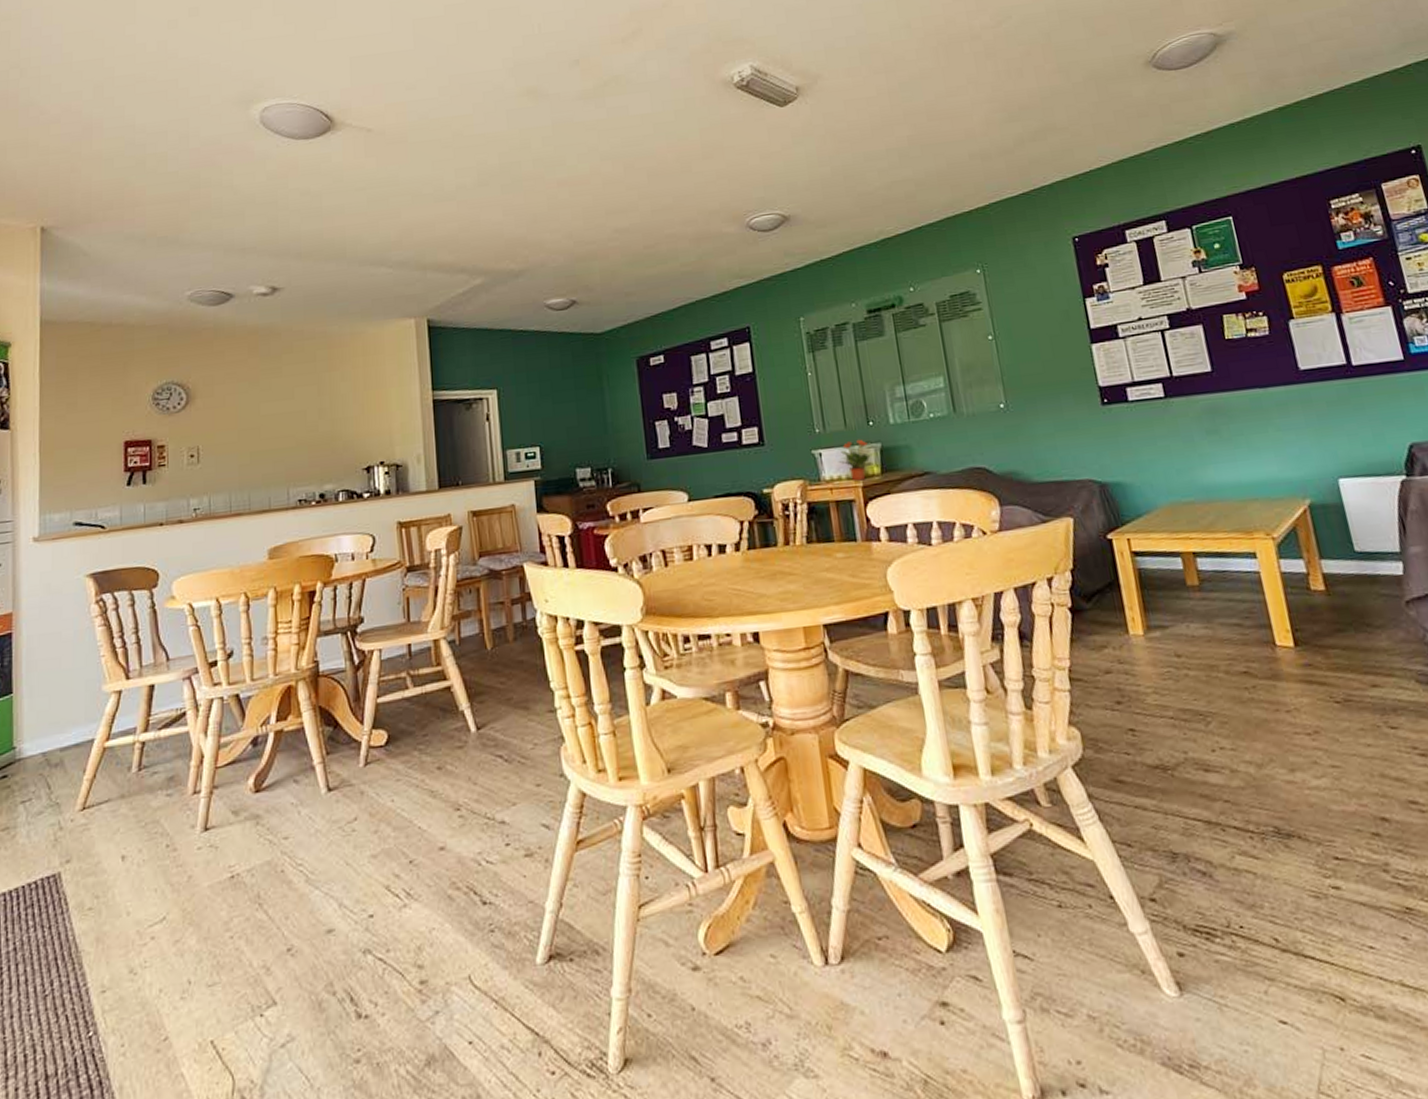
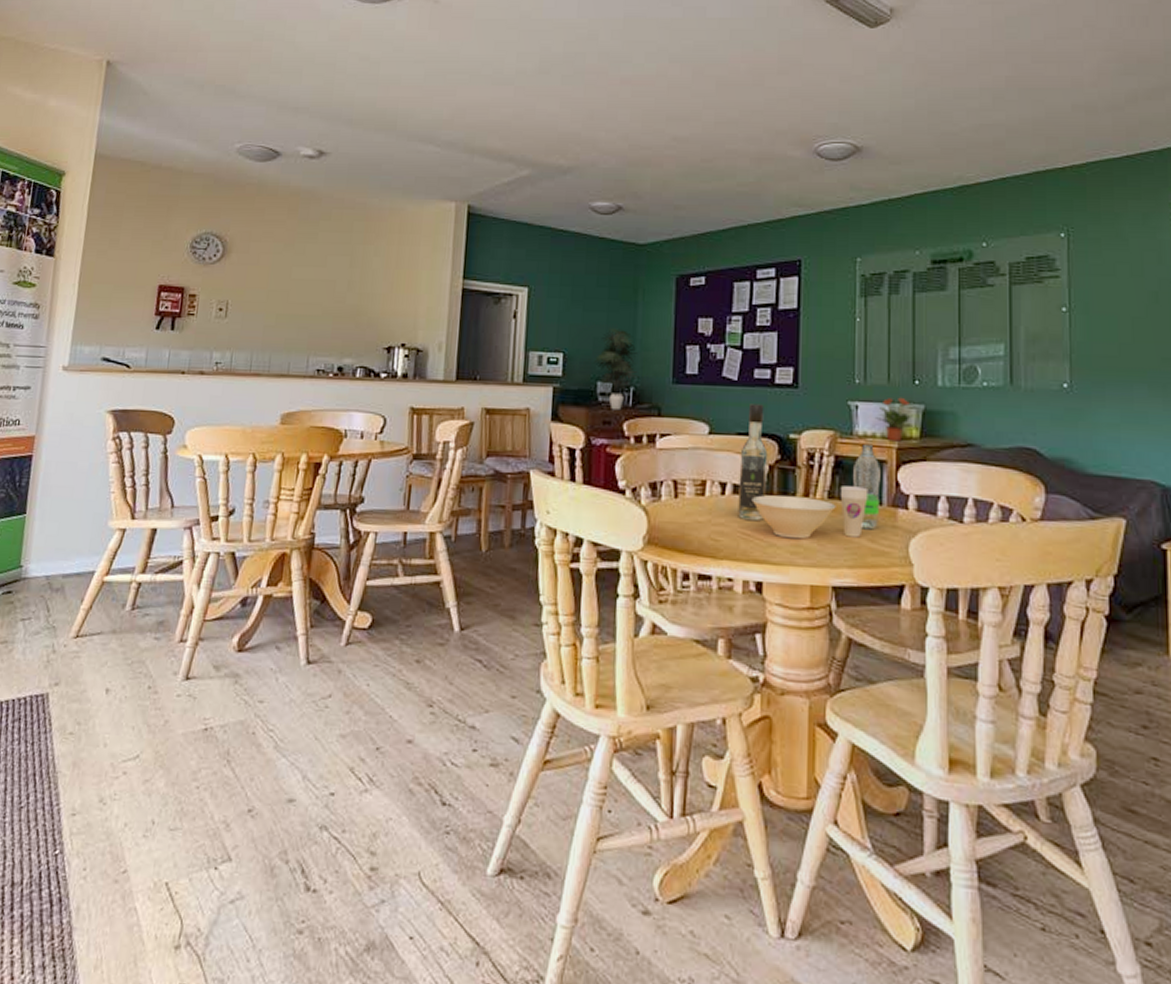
plant: none [570,415,615,494] -> present [595,328,639,411]
bottle: none [720,465,751,577] -> present [738,404,768,522]
bowl: none [737,545,816,587] -> present [751,495,836,540]
cup: none [816,527,844,576] -> present [840,486,868,538]
bottle: none [826,486,857,567] -> present [853,443,881,530]

